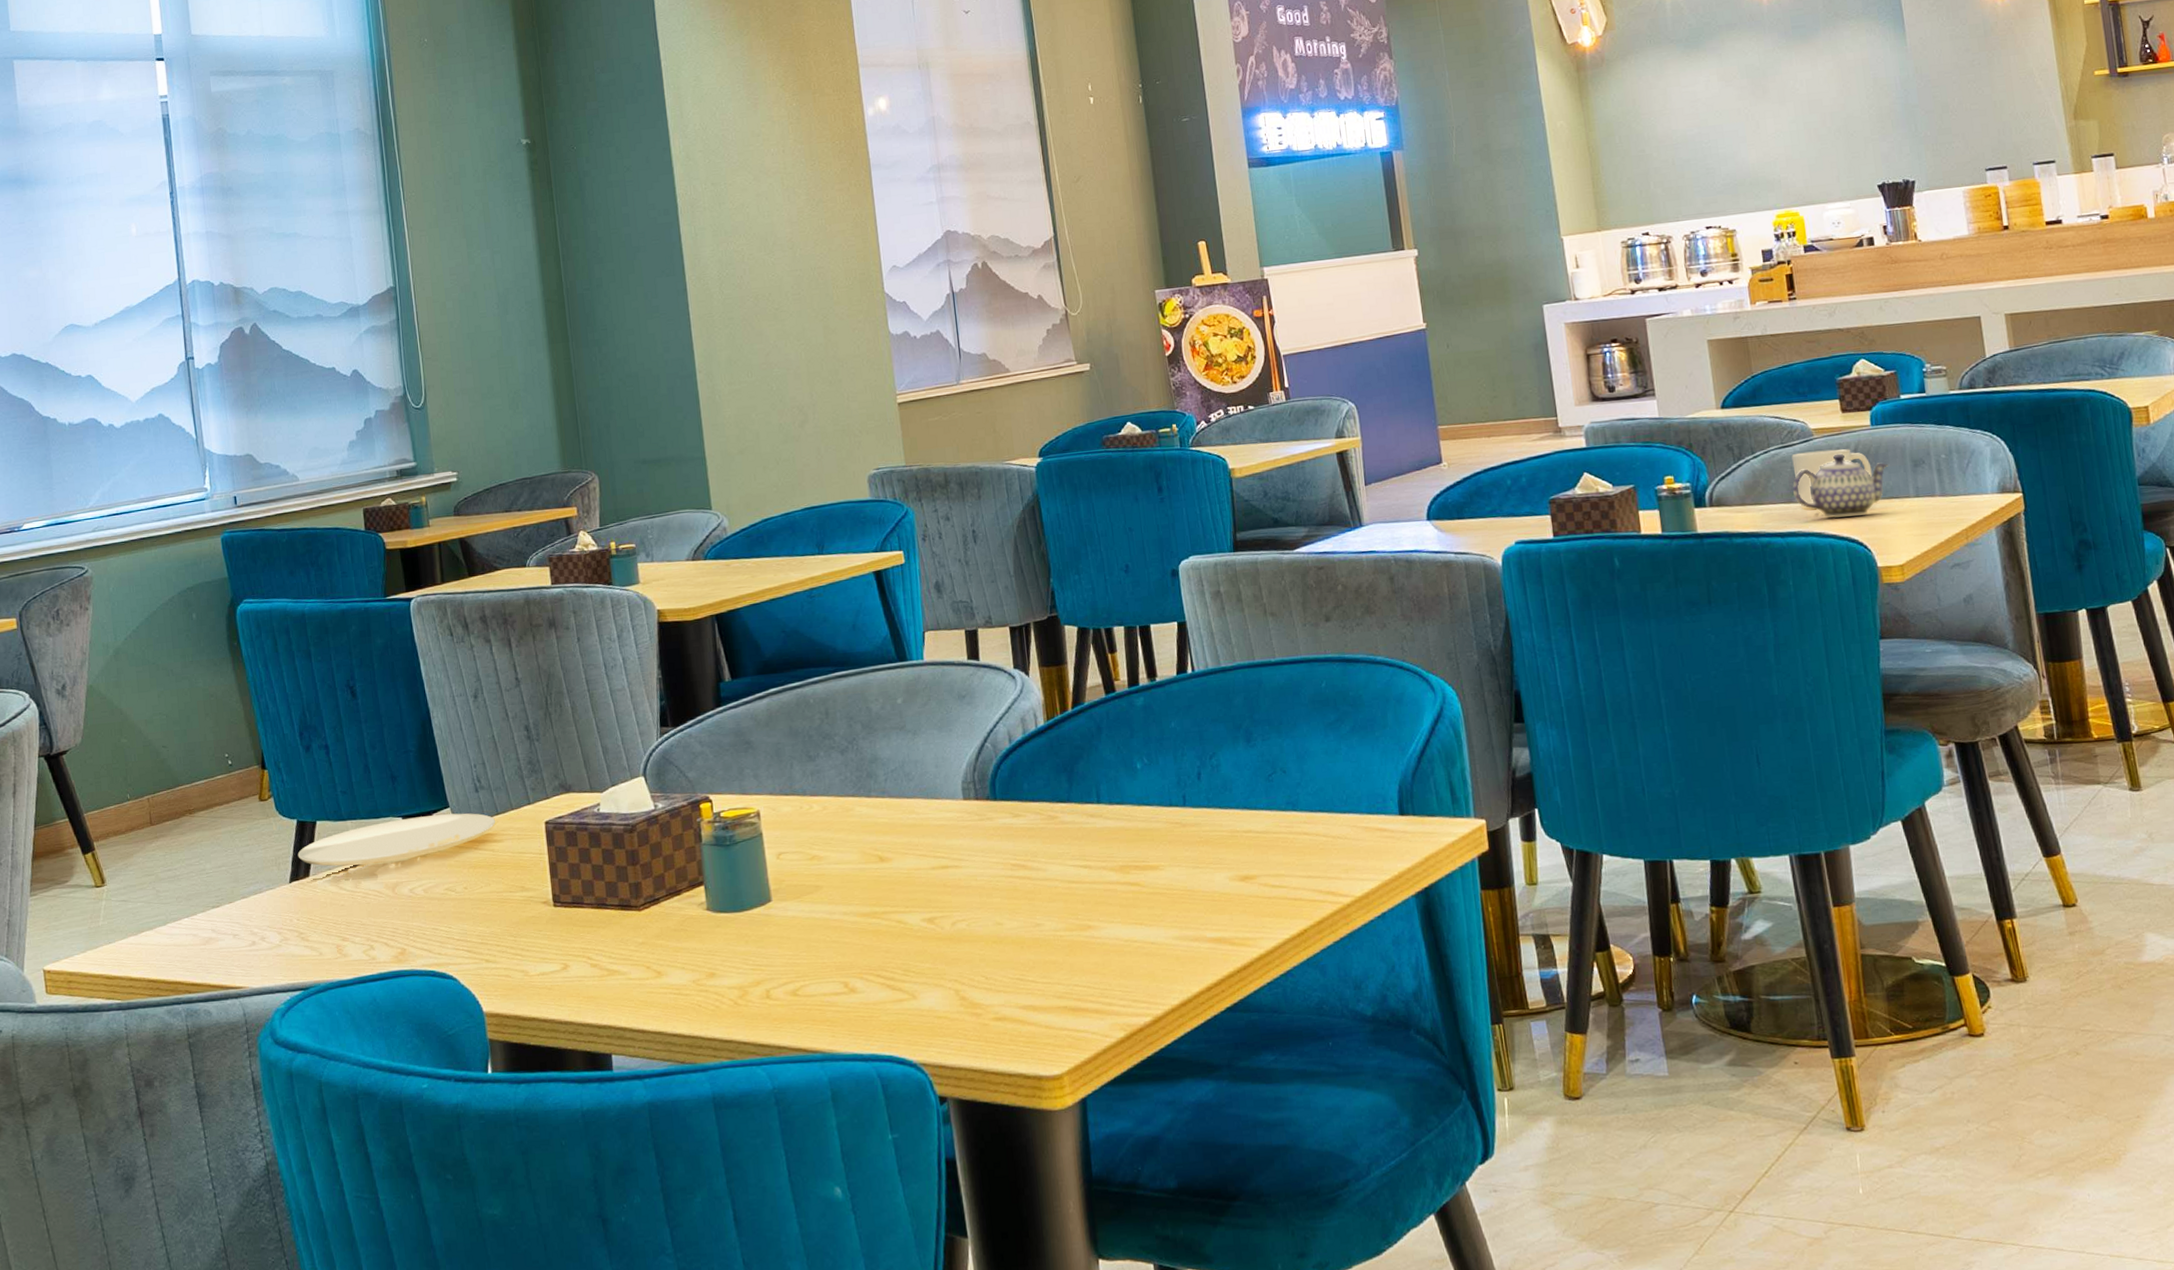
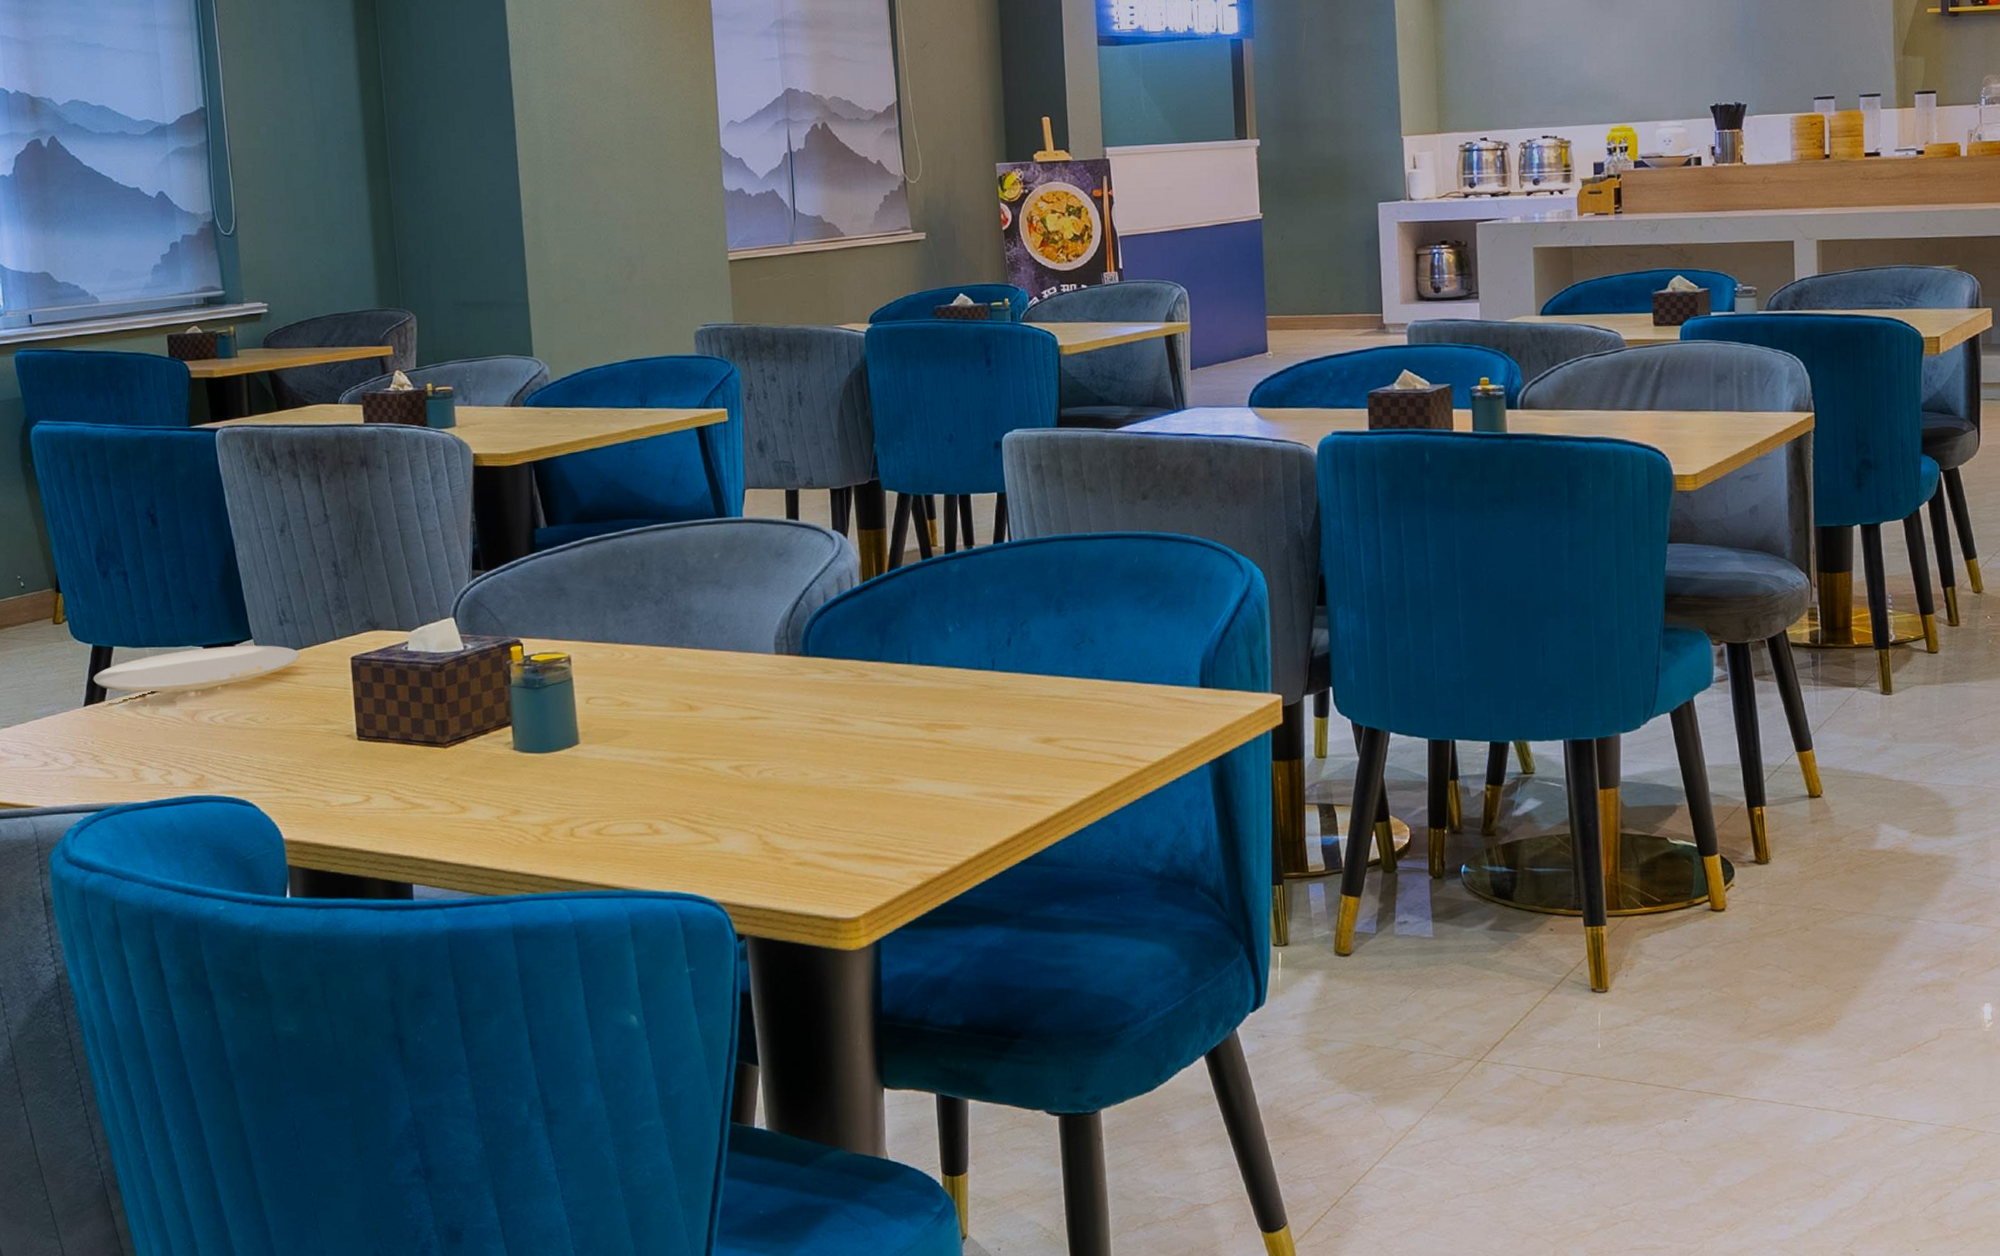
mug: present [1791,449,1873,511] -> none [1603,360,1677,419]
teapot: present [1792,453,1889,518] -> none [1601,365,1693,426]

